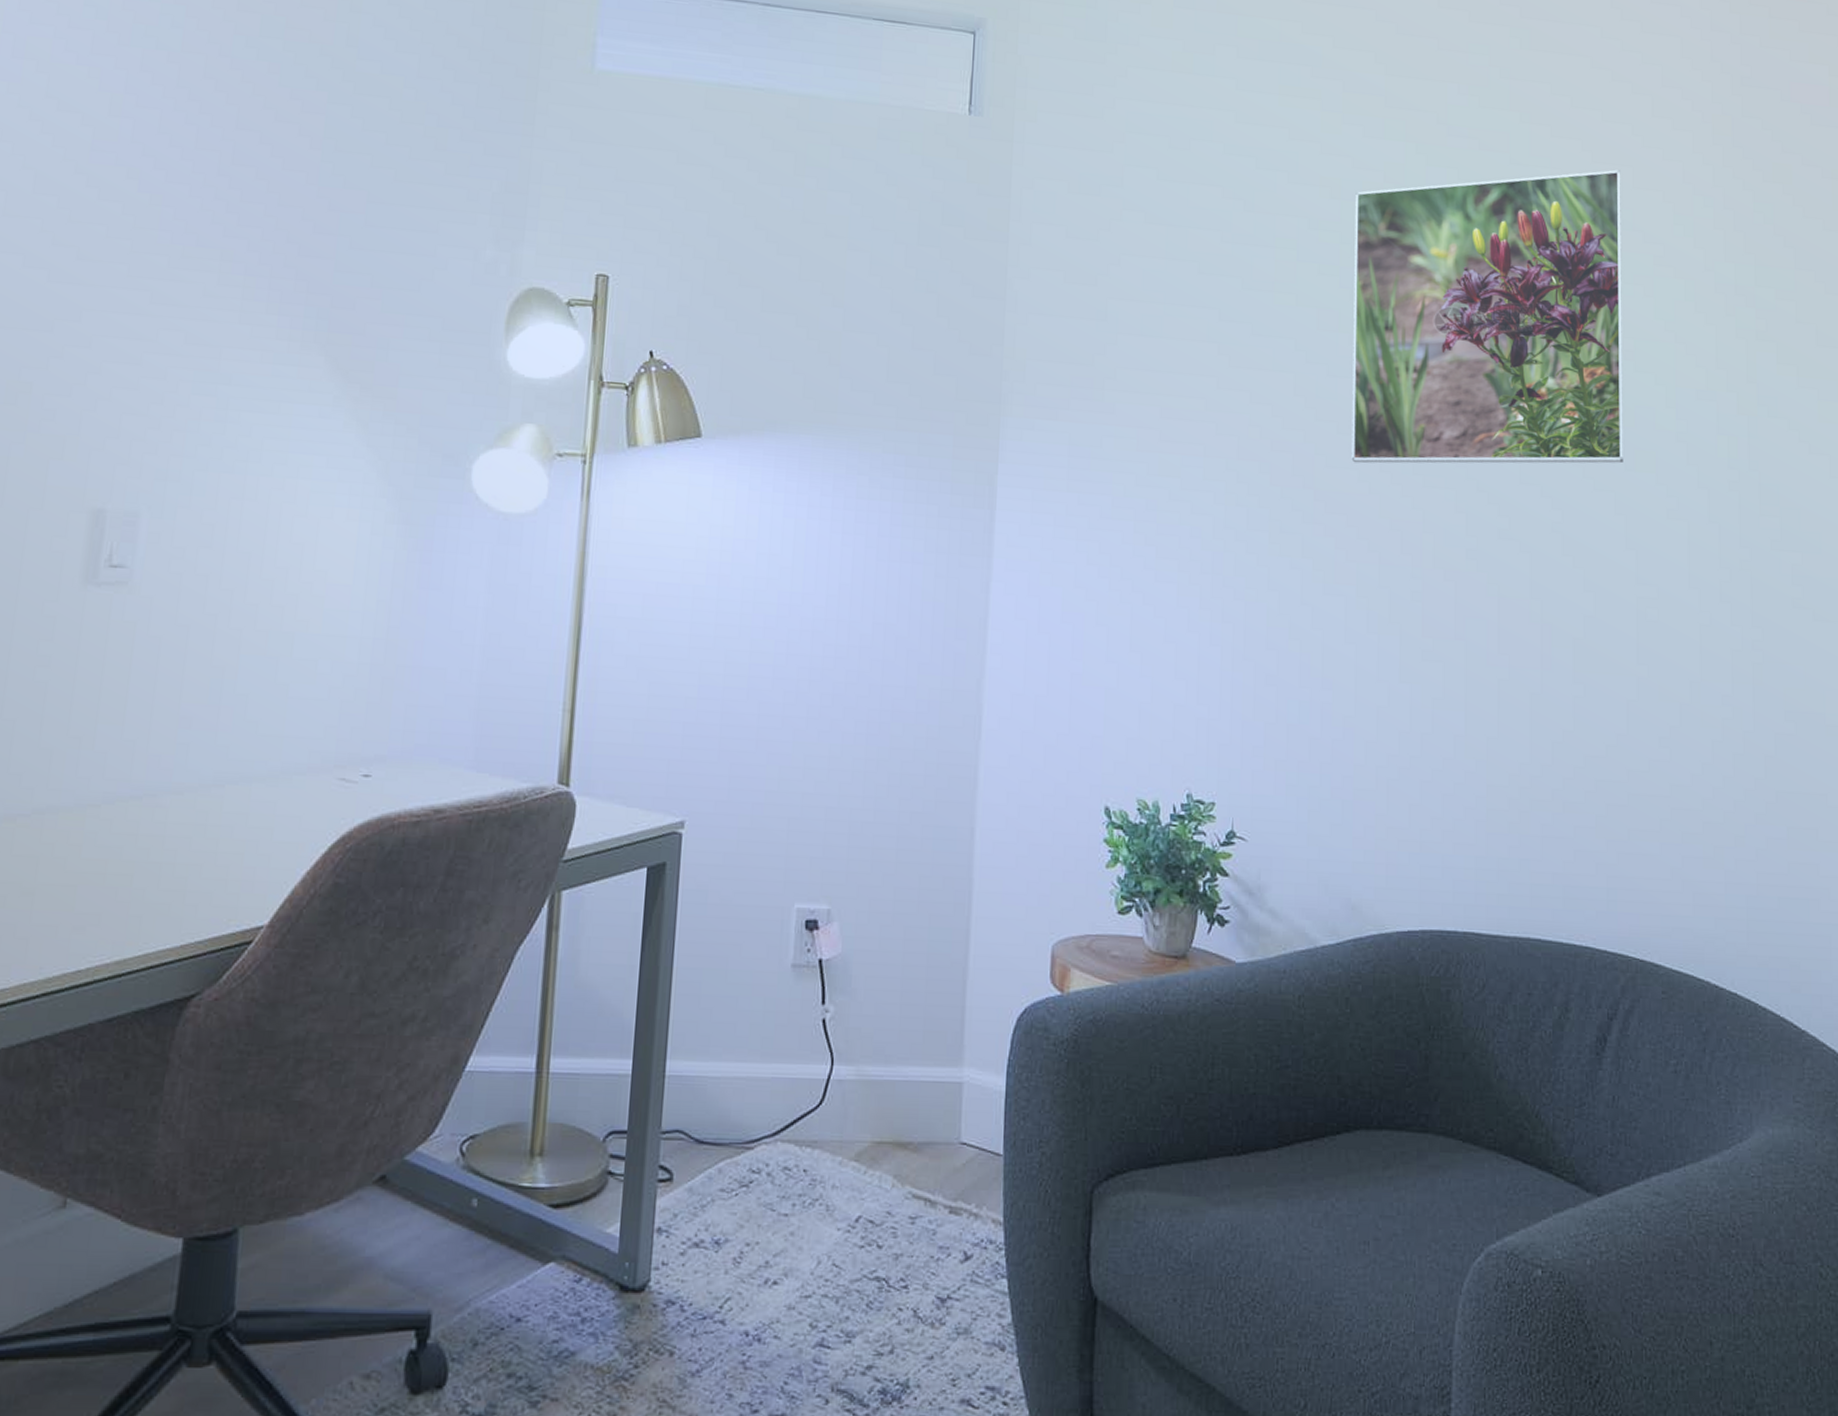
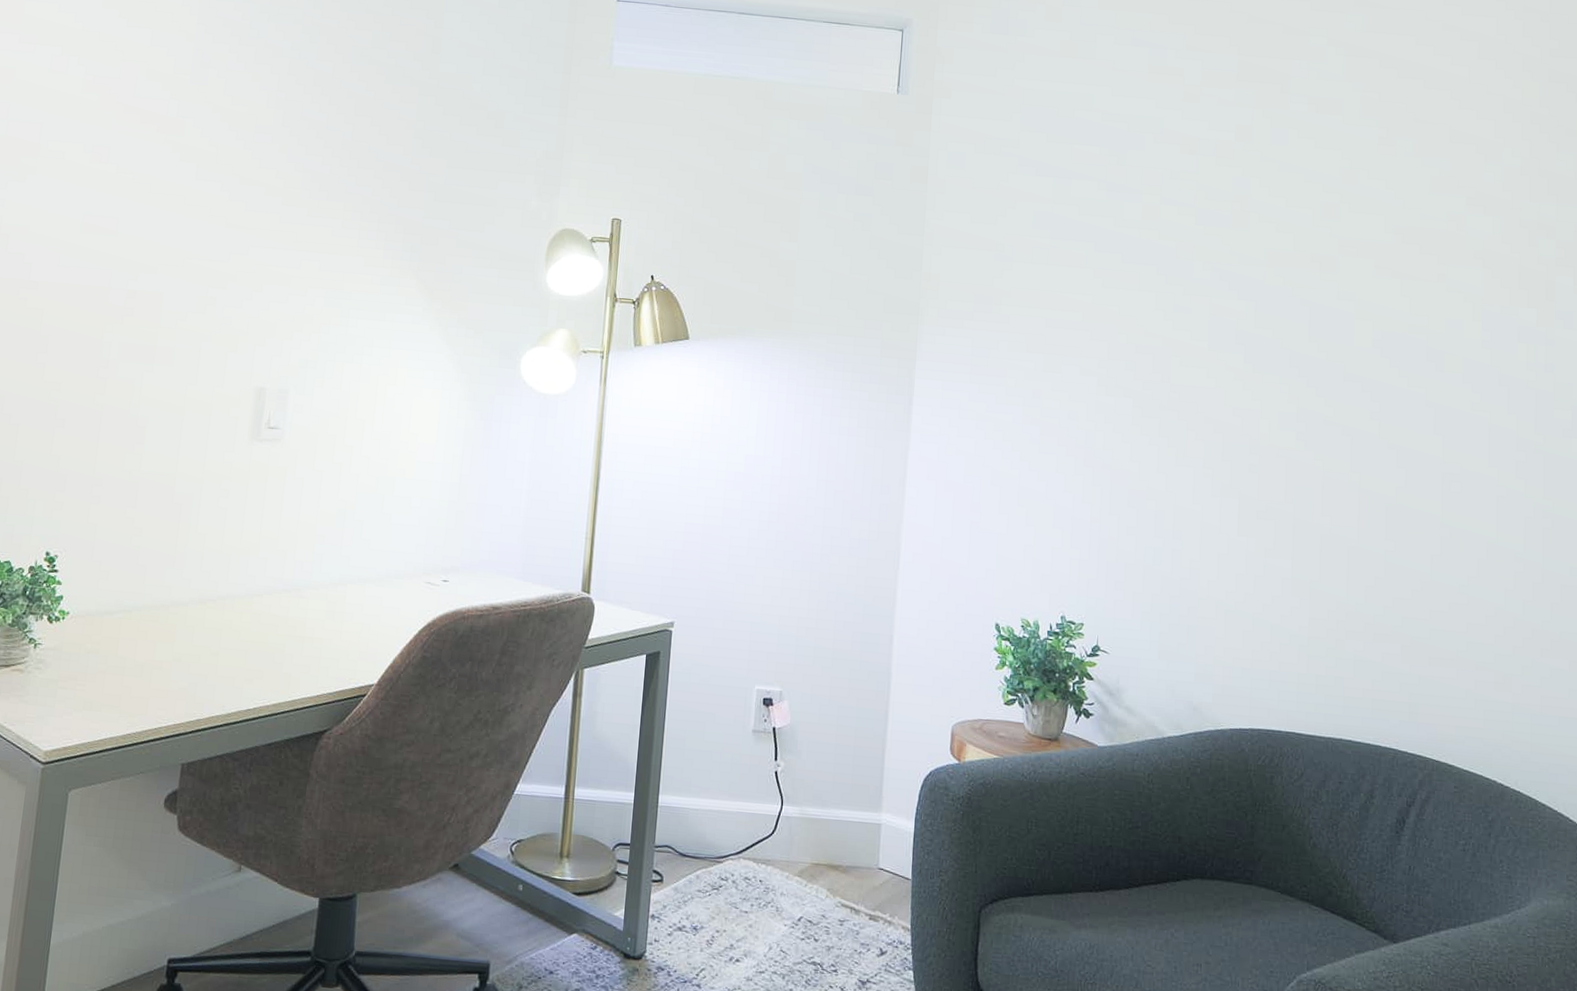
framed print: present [1351,169,1623,464] -> none [1202,127,1440,365]

